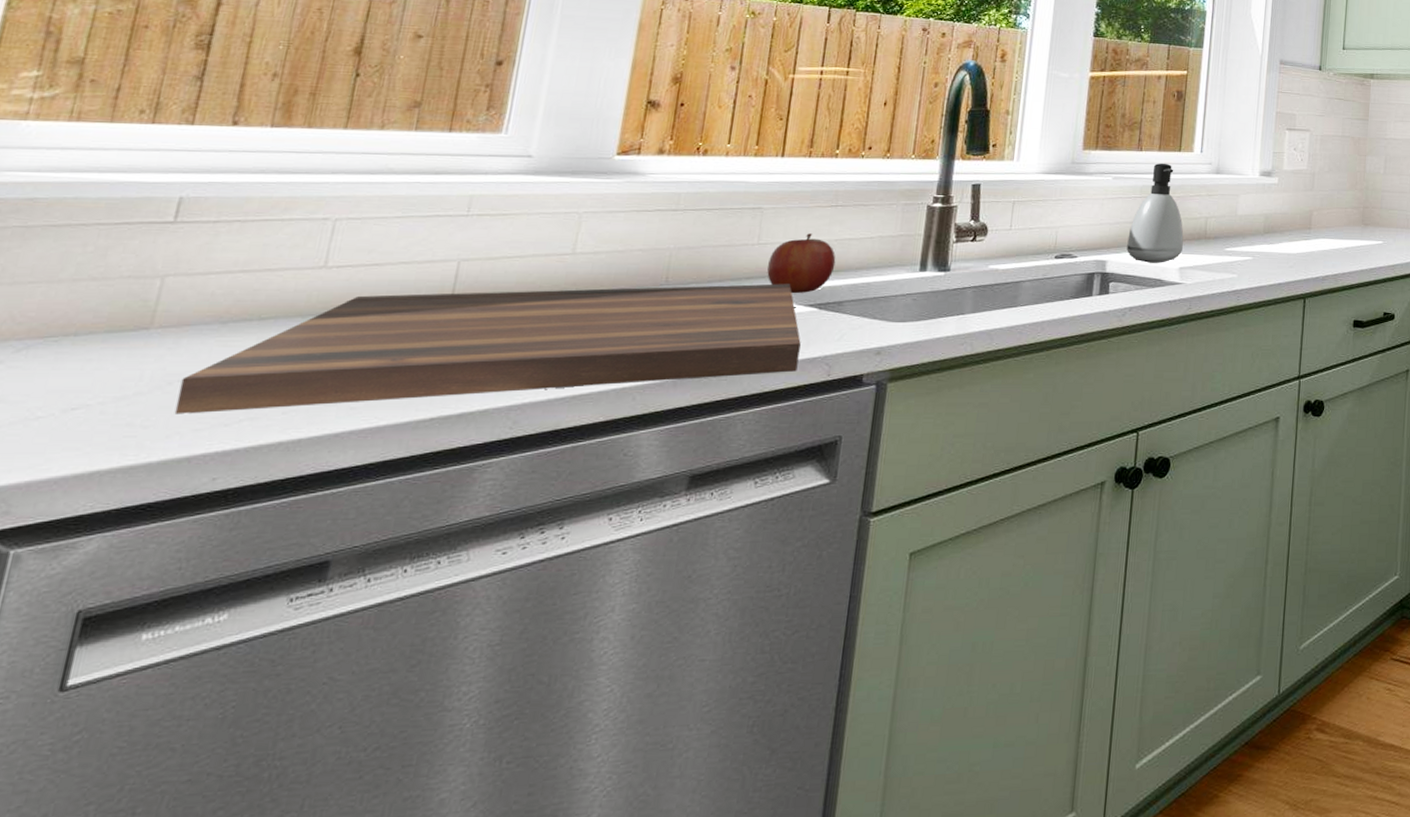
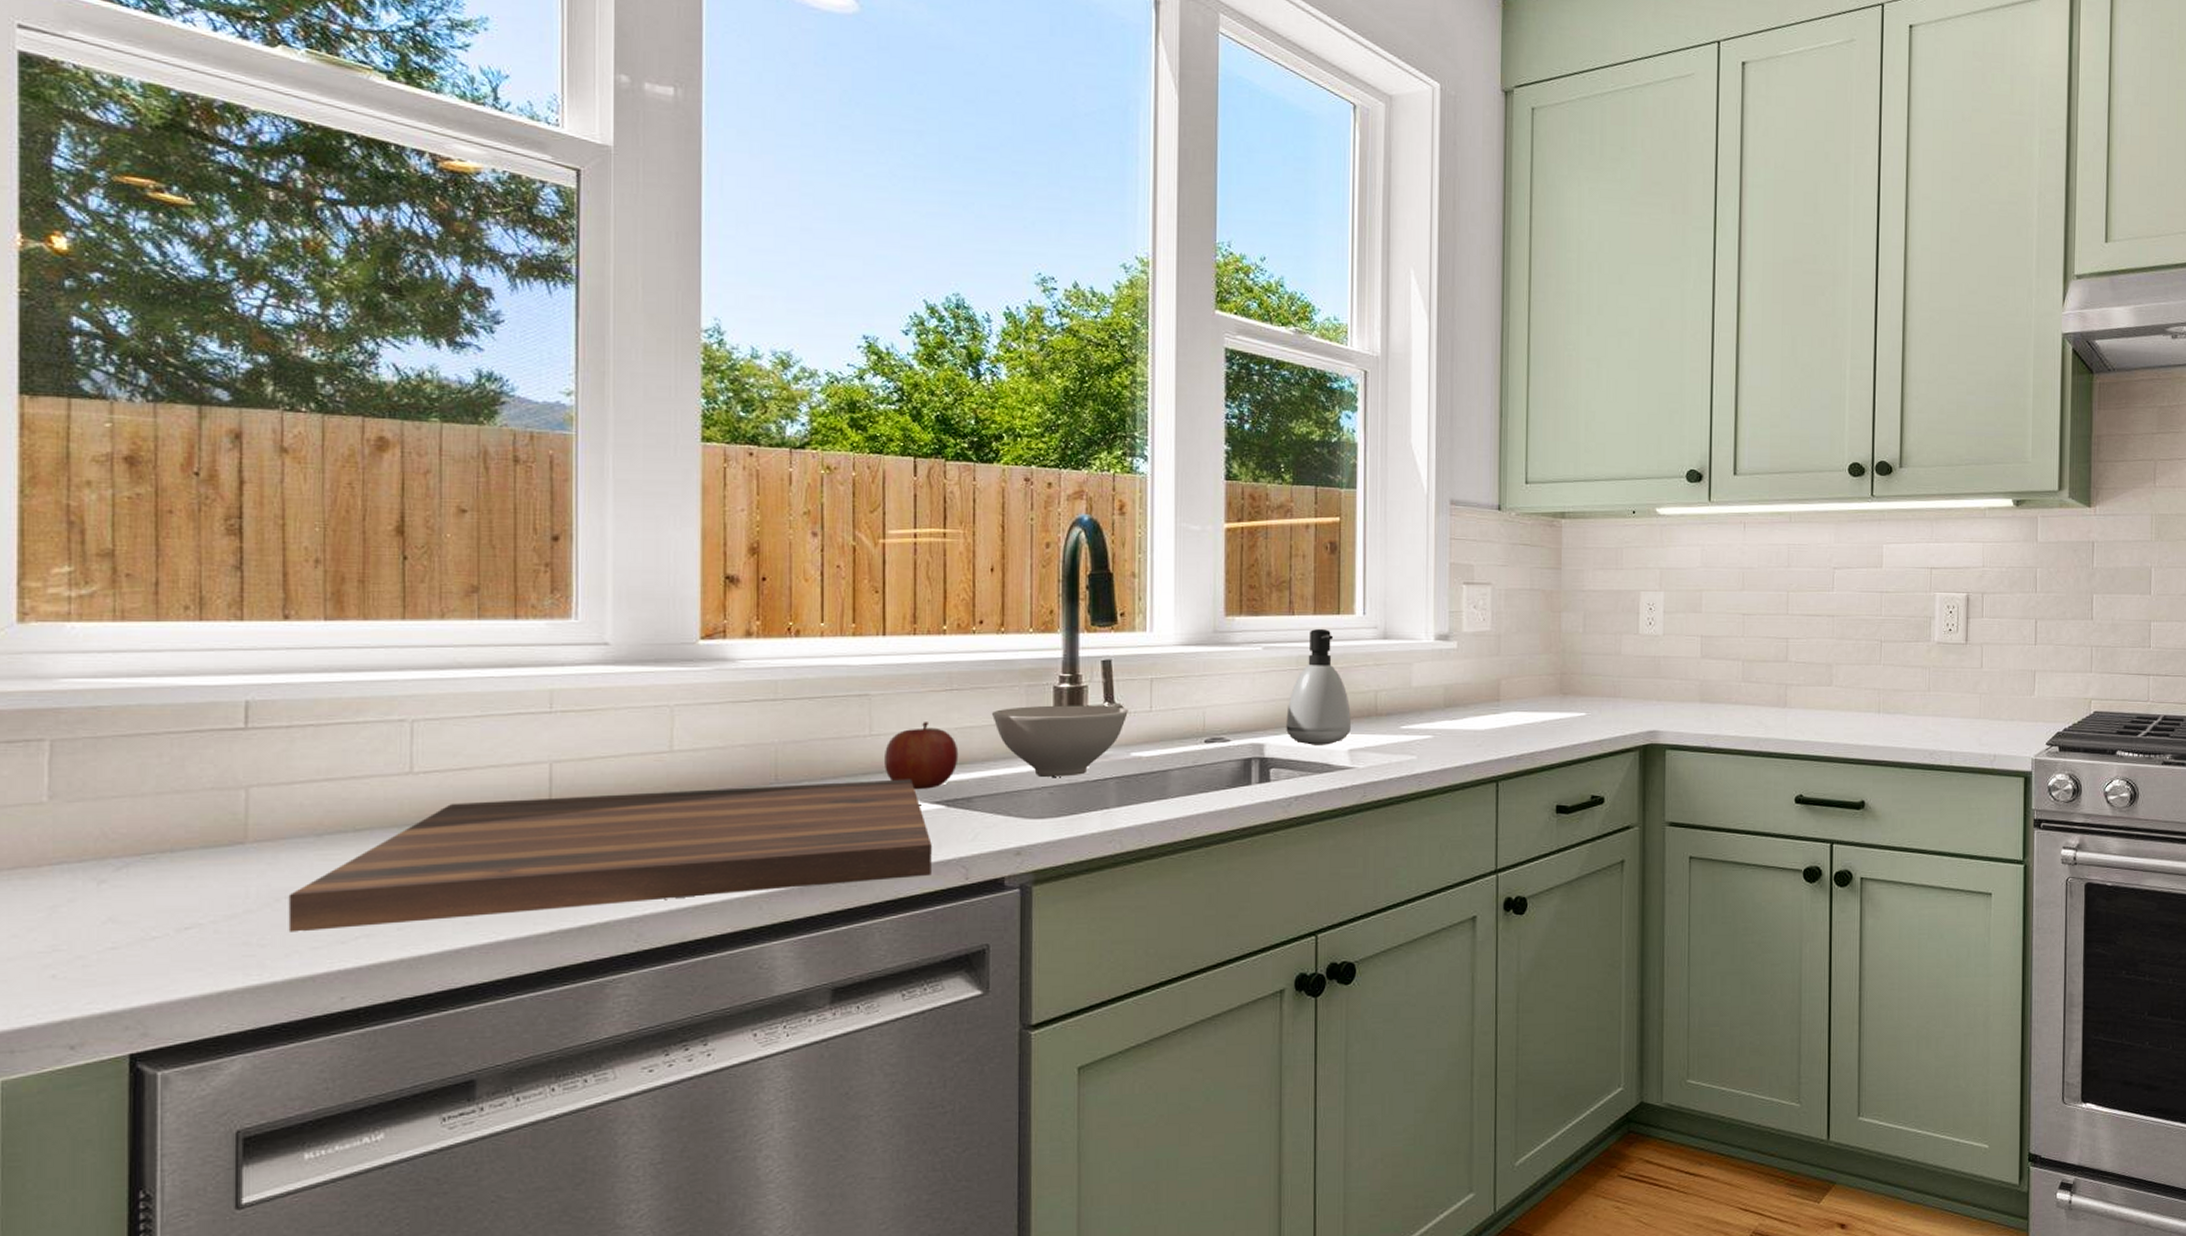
bowl: none [869,222,991,285] -> present [991,705,1128,777]

